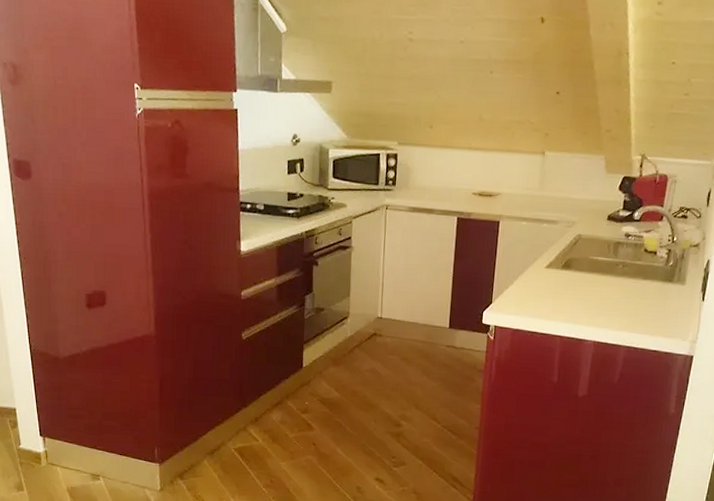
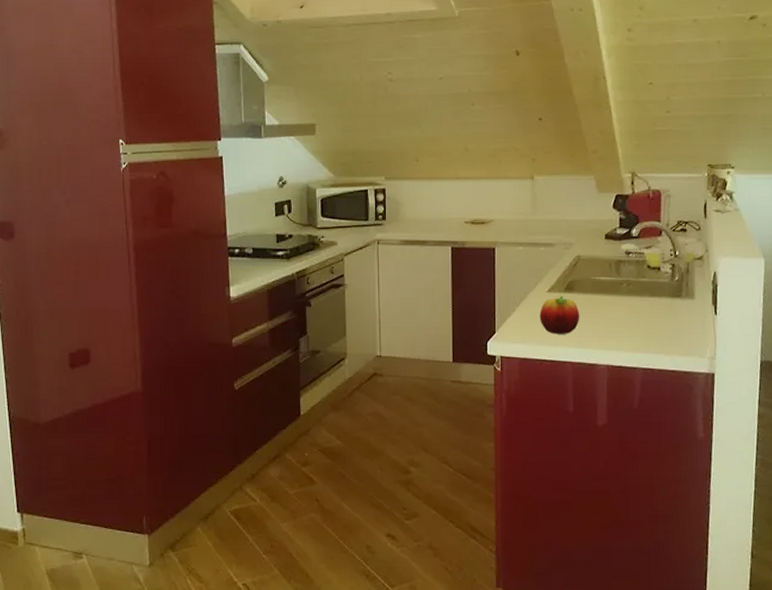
fruit: none [535,272,574,309] -> present [539,296,580,334]

